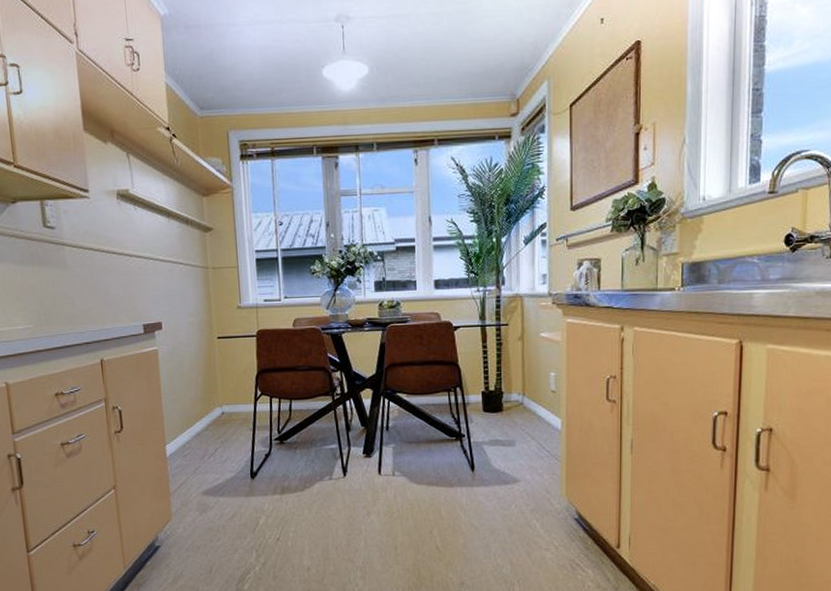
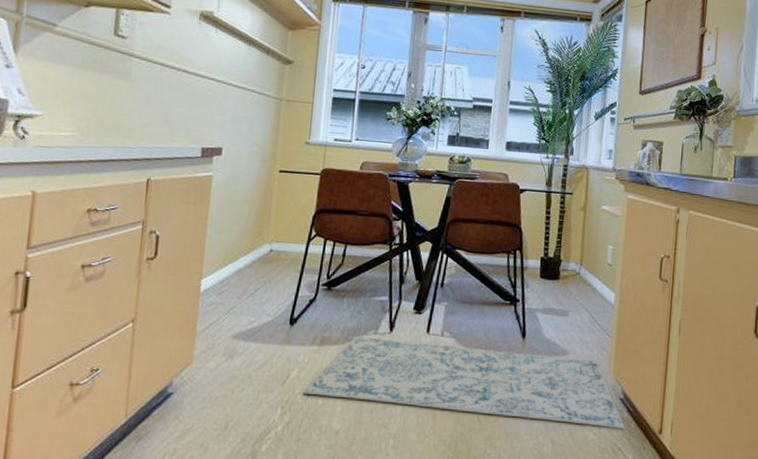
rug: none [272,482,581,547] -> present [302,336,625,430]

